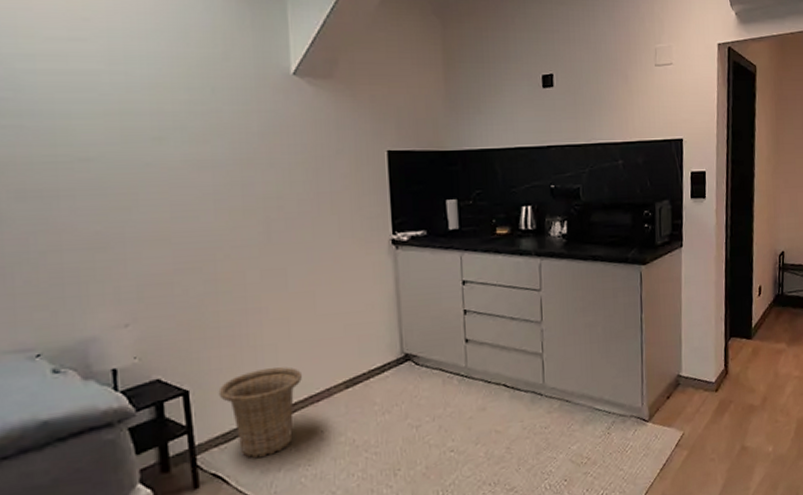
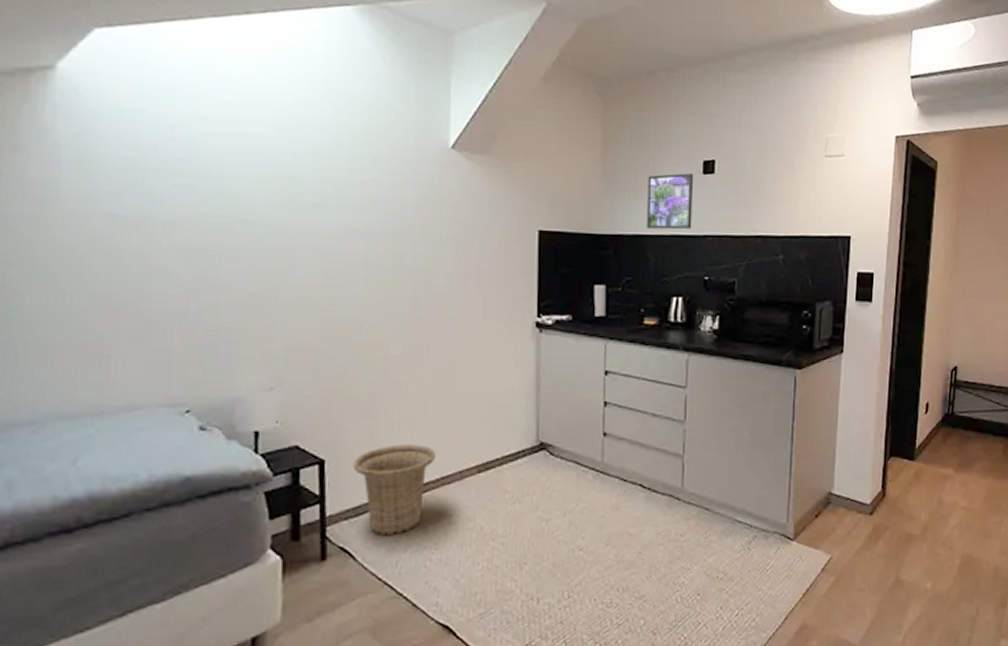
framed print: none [490,88,536,143] -> present [647,173,693,230]

